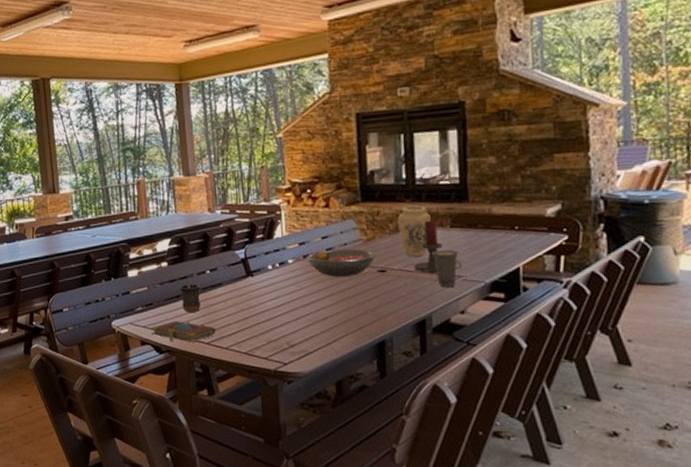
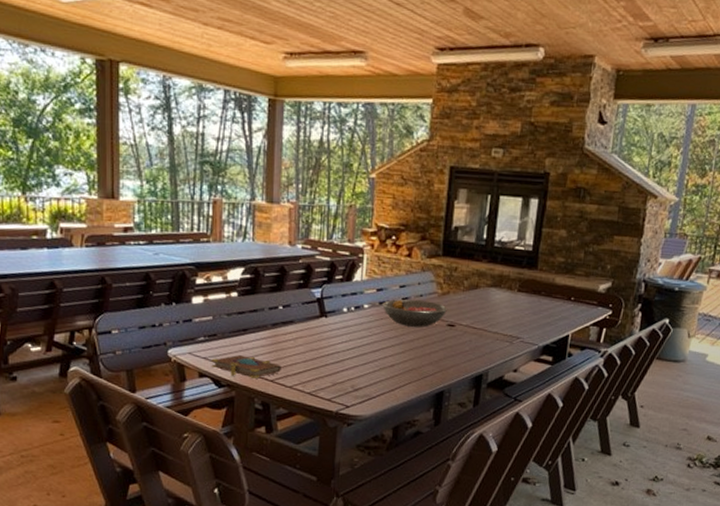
mug: present [179,281,201,313] -> none [248,315,271,348]
vase: present [398,205,432,257] -> none [472,266,503,315]
candle holder: present [413,221,463,273] -> none [480,283,523,332]
cup: present [432,249,459,288] -> none [498,311,521,348]

